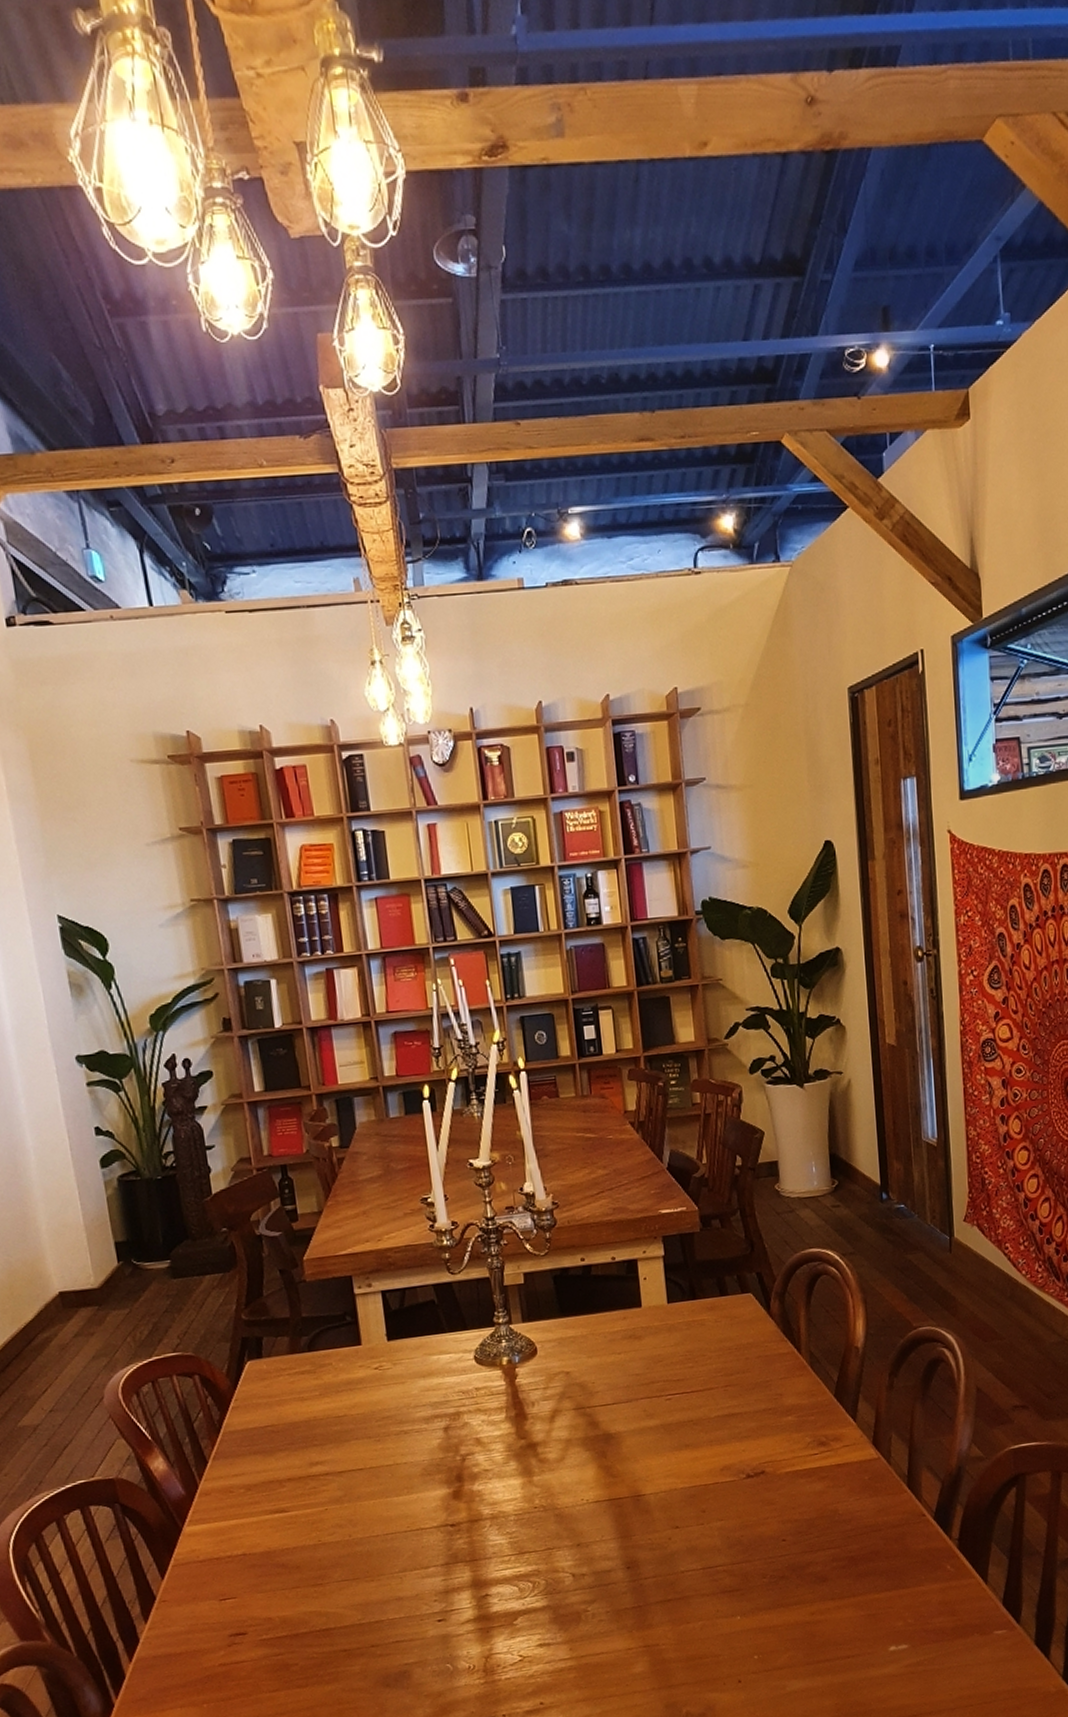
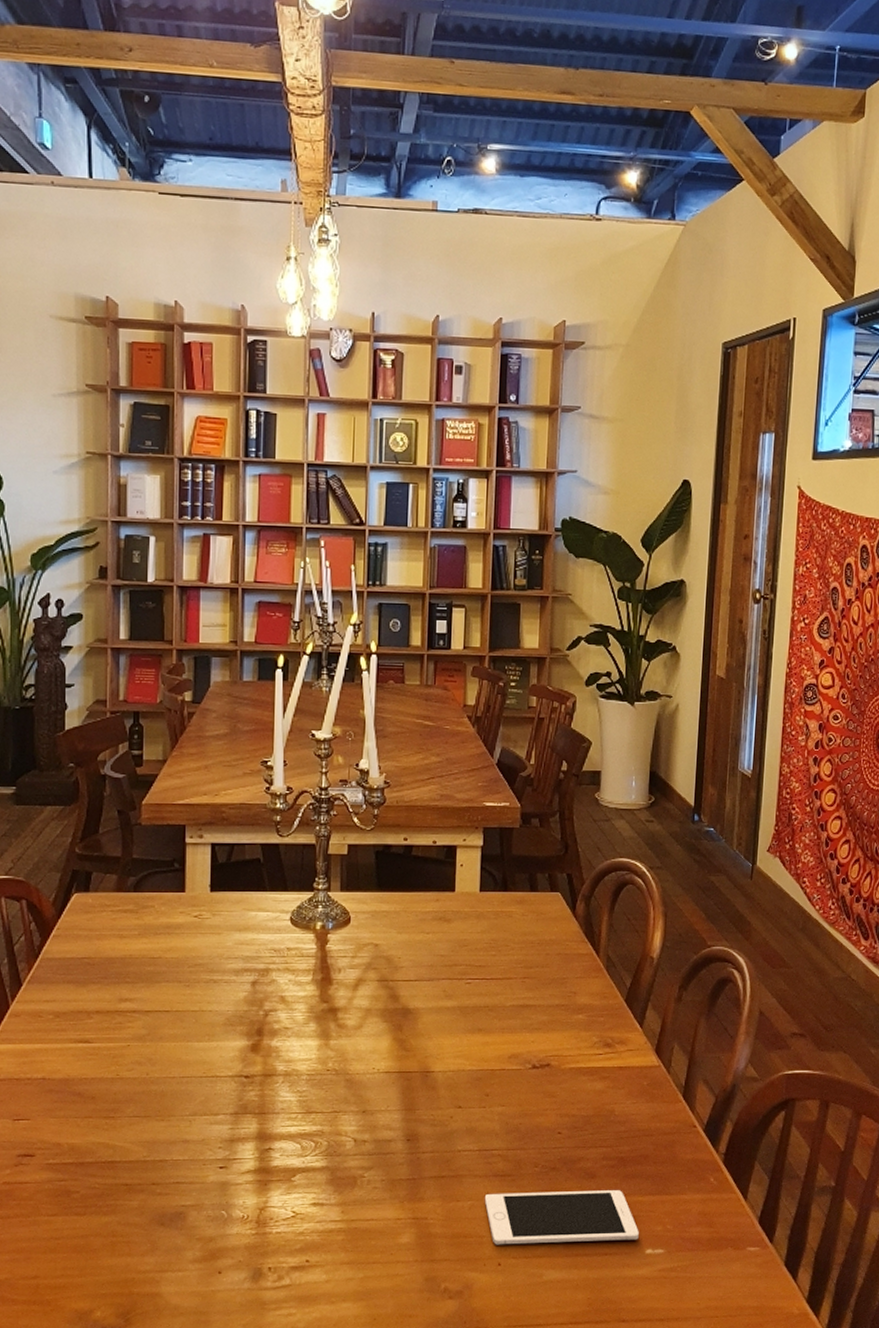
cell phone: none [715,1590,880,1663] -> present [484,1190,639,1245]

